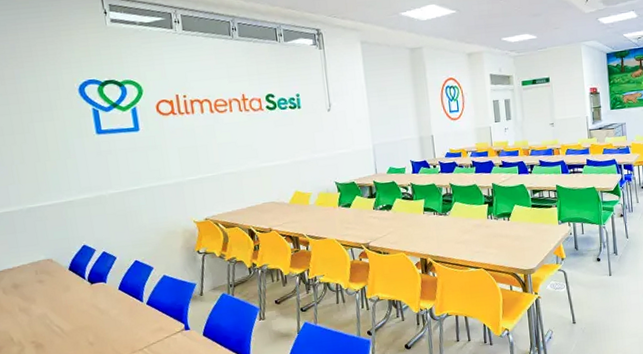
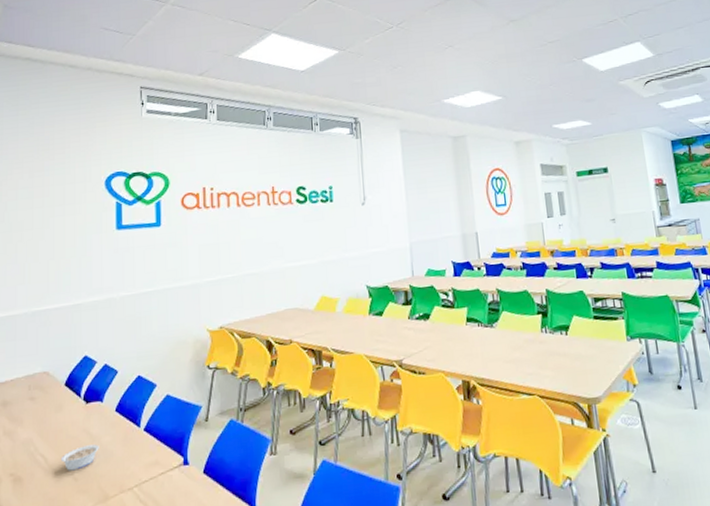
legume: none [76,316,109,338] -> present [61,444,99,471]

